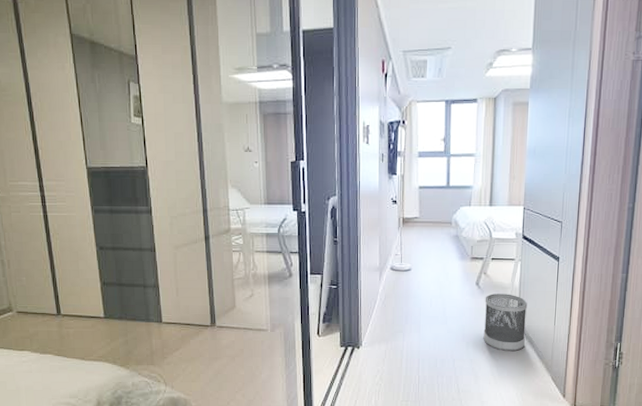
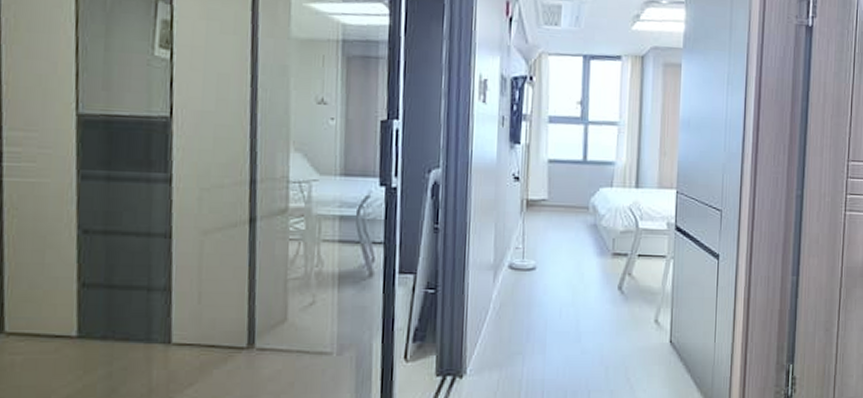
wastebasket: present [483,294,528,352] -> none [627,301,682,379]

